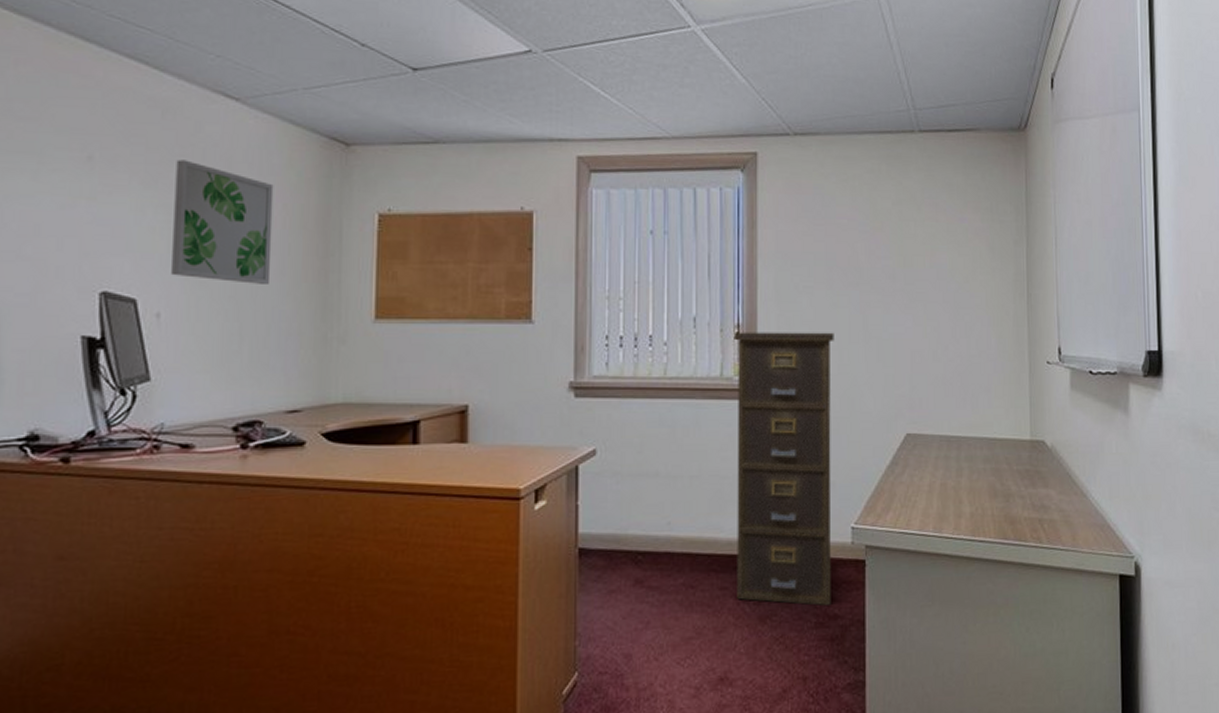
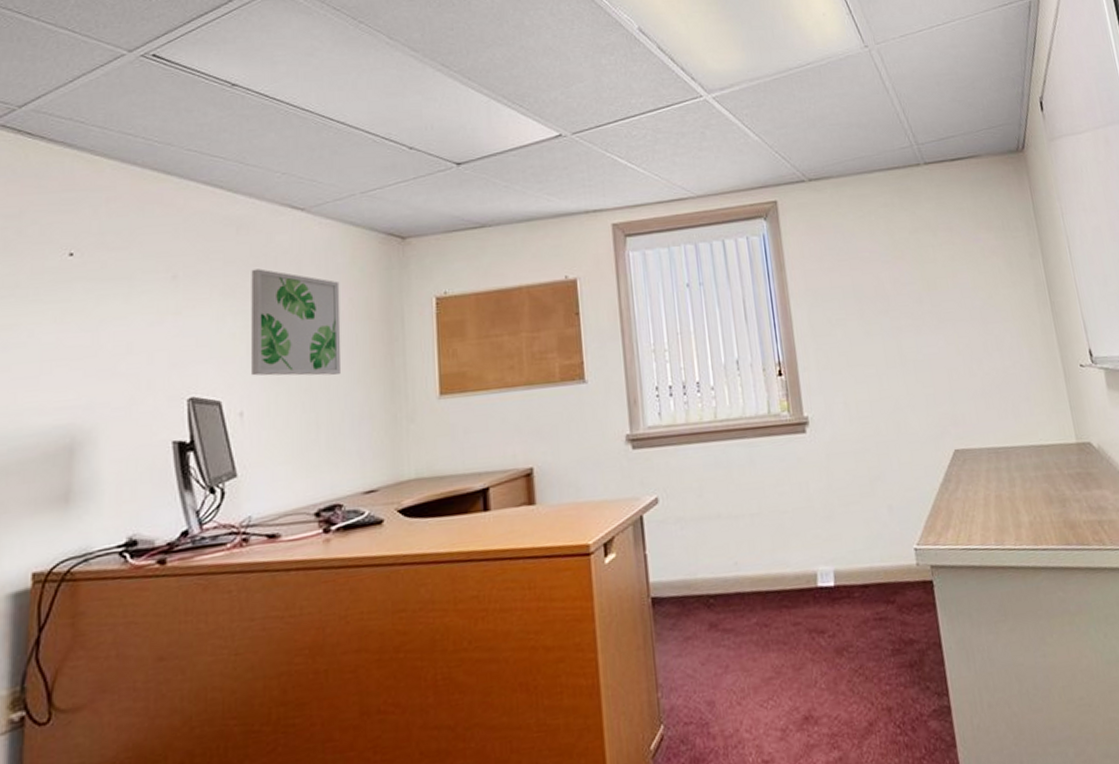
filing cabinet: present [733,332,834,606] -> none [776,359,905,634]

